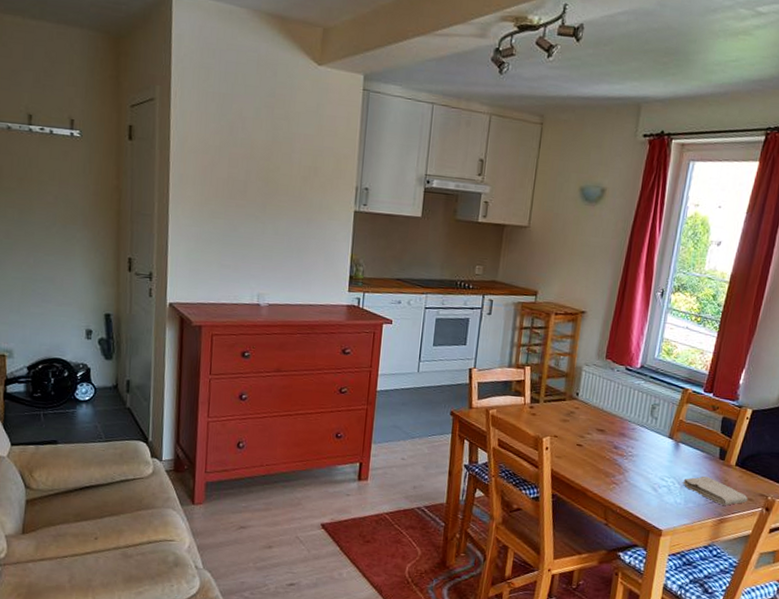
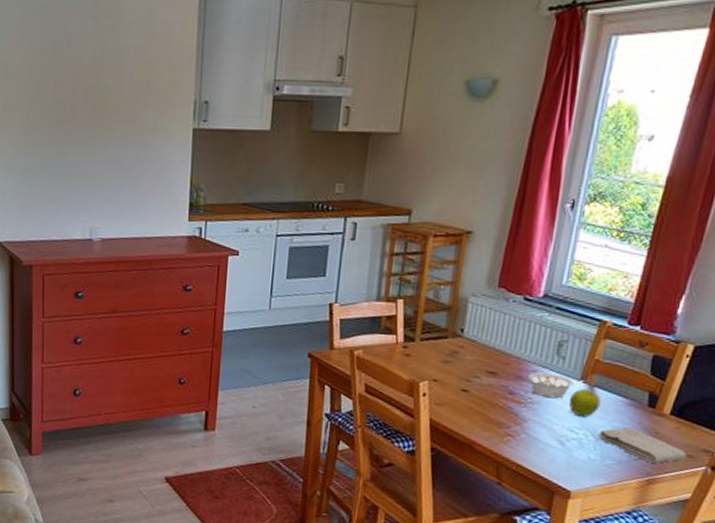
legume: none [629,430,672,452] -> present [528,372,585,399]
fruit: none [660,443,685,468] -> present [568,388,601,418]

